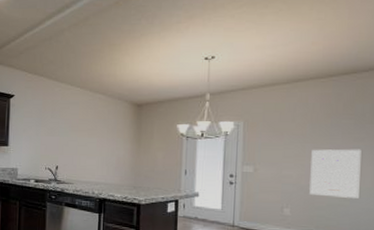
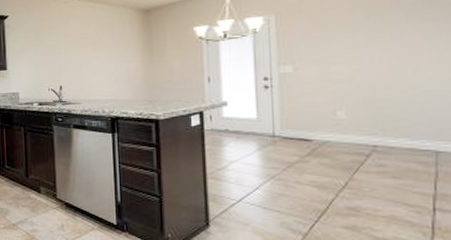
wall art: present [309,149,361,198] -> none [367,32,437,93]

